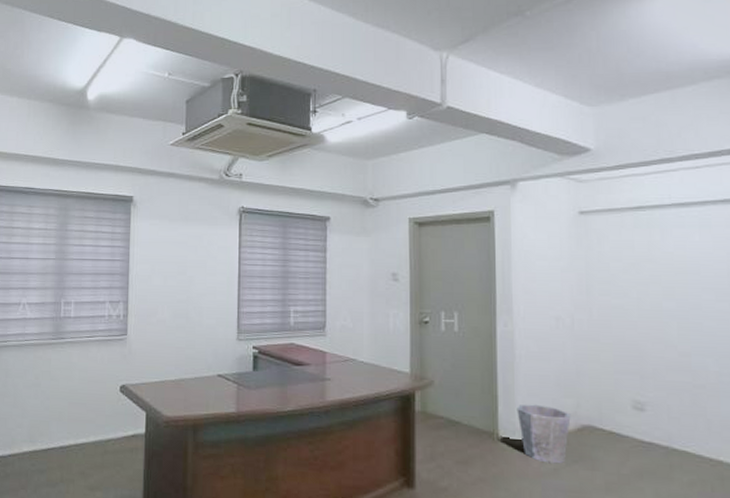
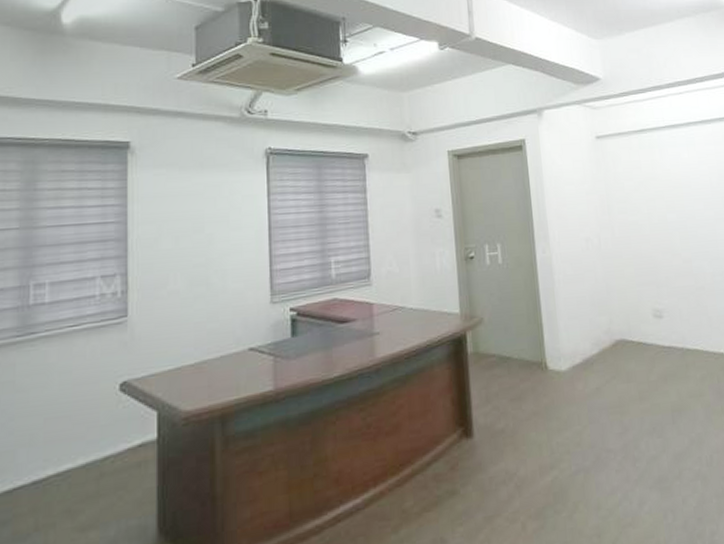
waste bin: present [517,404,571,464] -> none [560,326,606,384]

